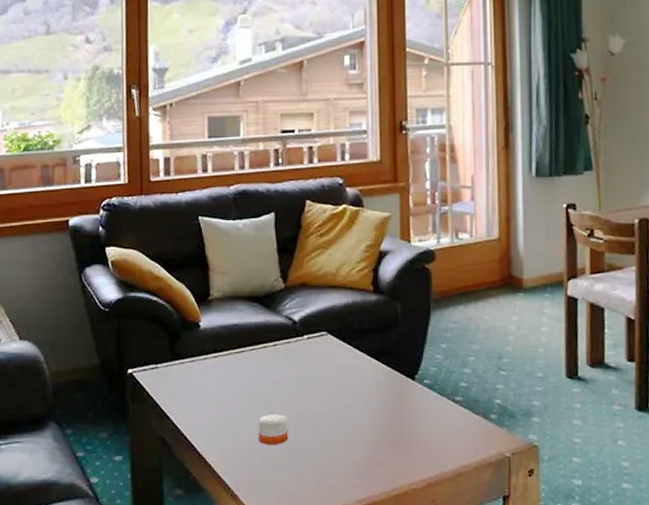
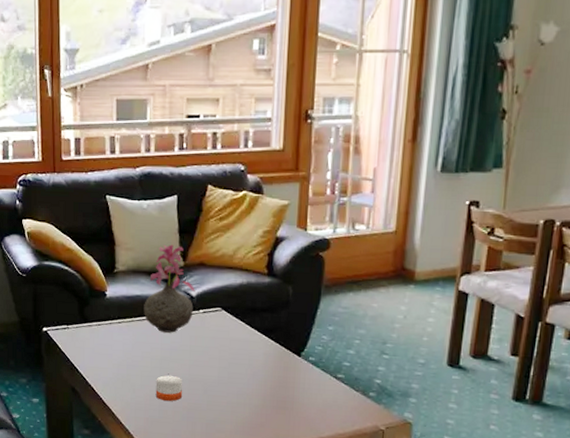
vase: none [242,265,298,364] -> present [143,244,195,333]

